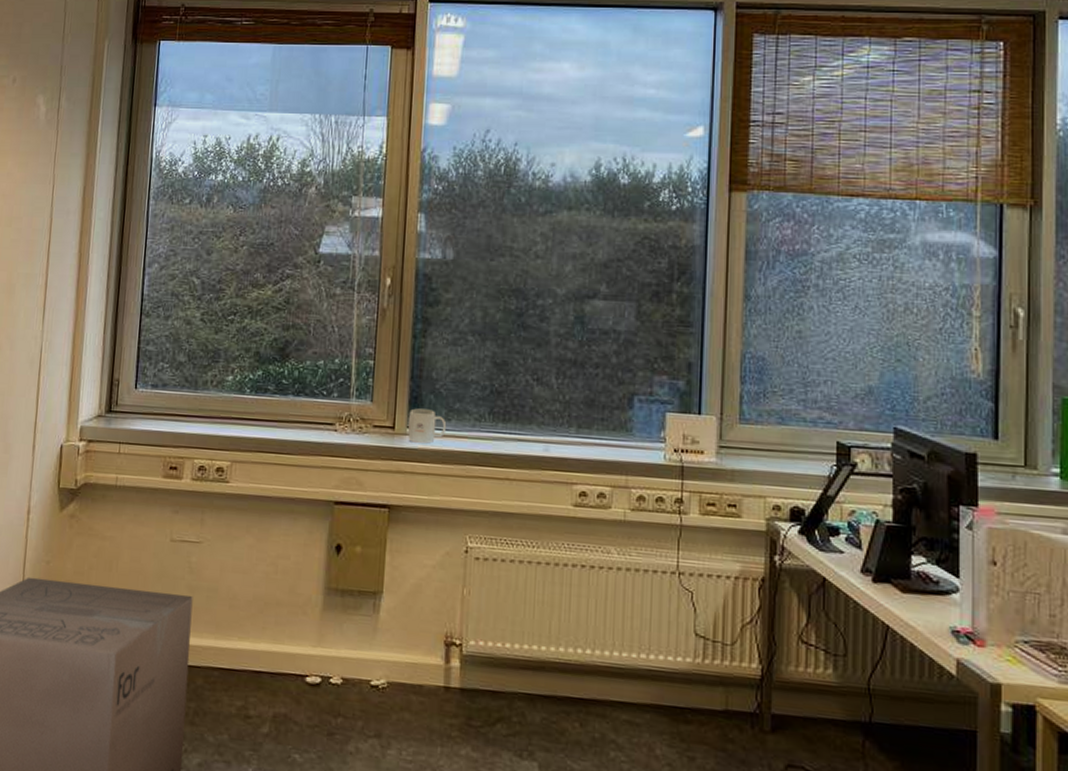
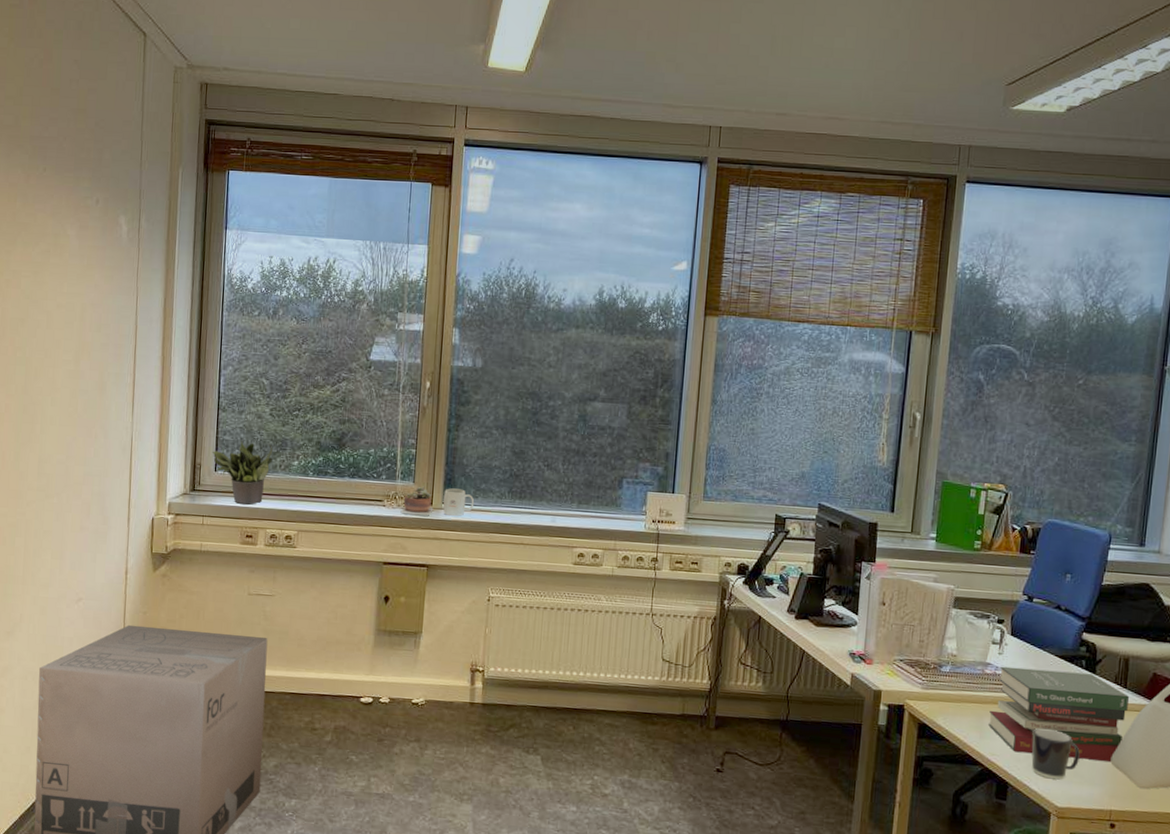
potted plant: none [132,351,204,429] -> present [211,441,273,505]
succulent plant: none [355,406,396,444] -> present [400,486,434,516]

